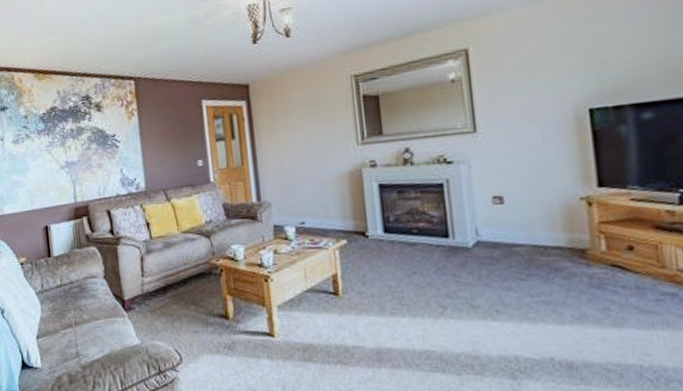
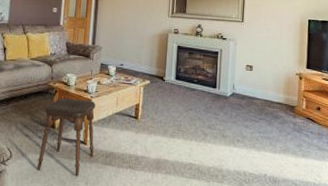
stool: none [211,277,287,380] -> present [37,98,96,177]

